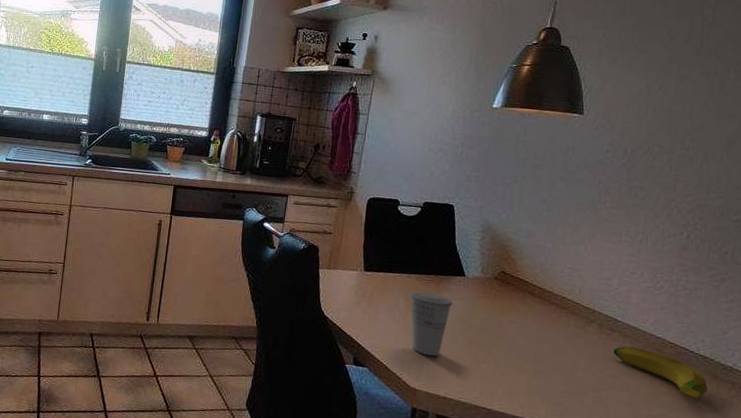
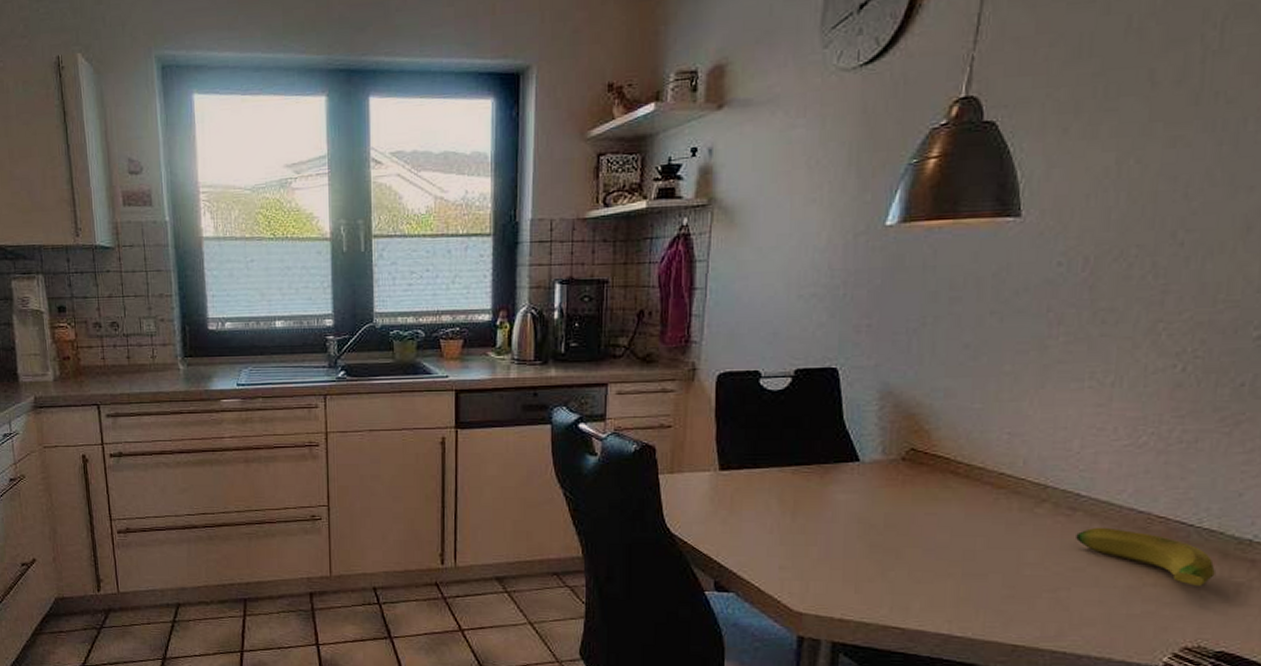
cup: present [409,291,453,356] -> none [784,488,845,569]

